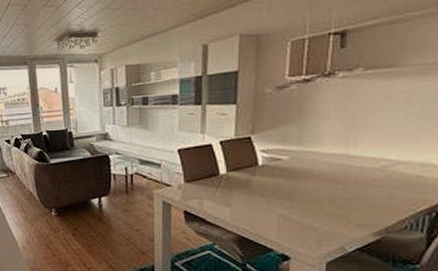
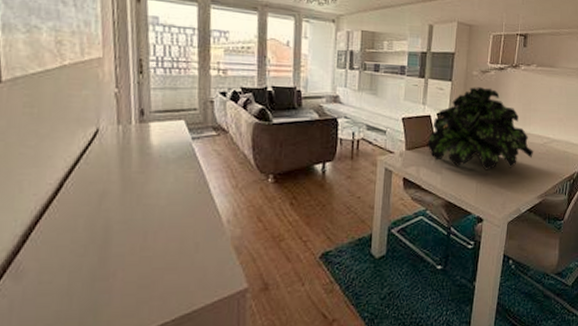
potted plant: none [209,105,365,202] -> present [427,87,534,170]

